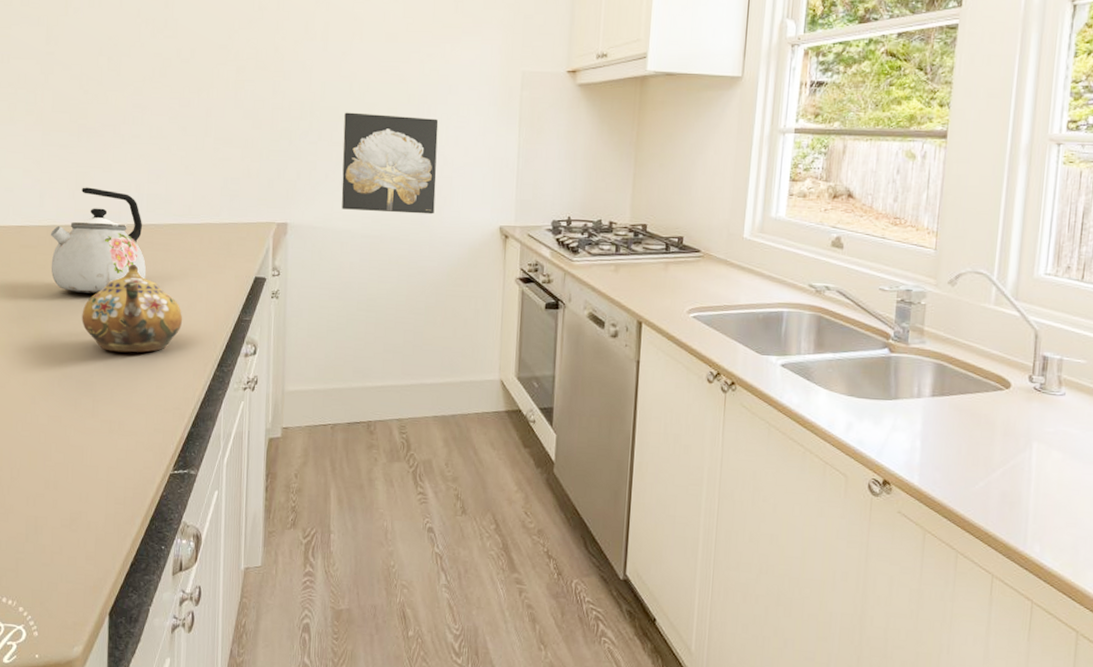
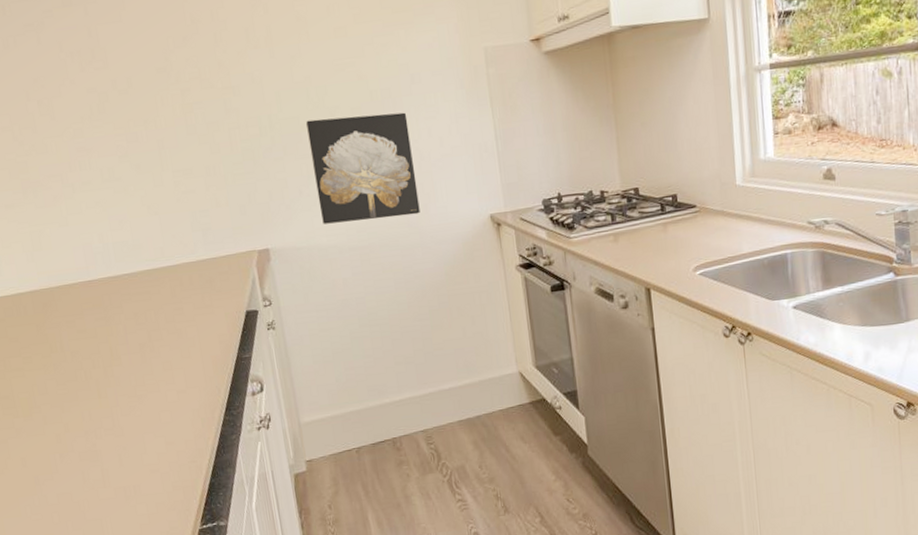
kettle: present [50,187,147,294] -> none [16,245,130,361]
teapot: present [82,265,183,353] -> none [69,320,180,416]

